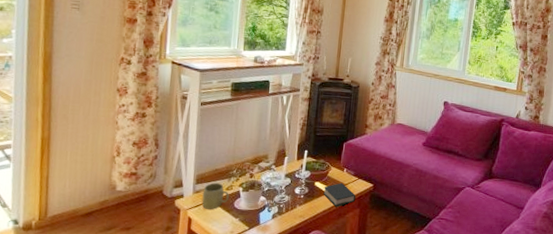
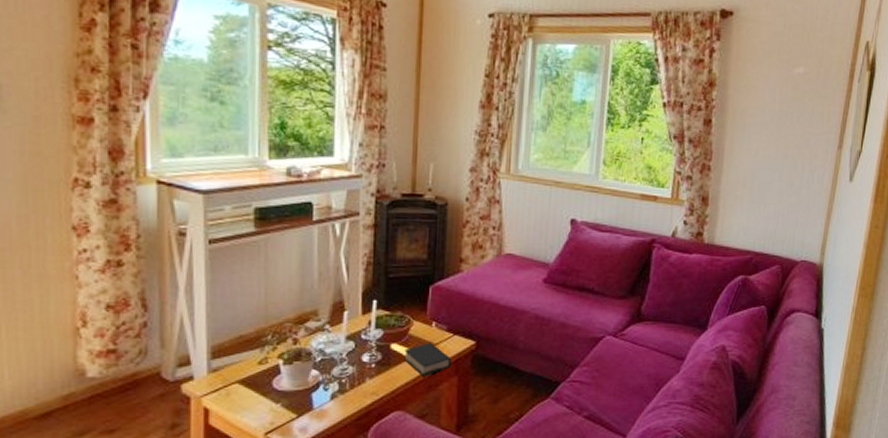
mug: present [201,182,229,210] -> none [222,355,263,394]

